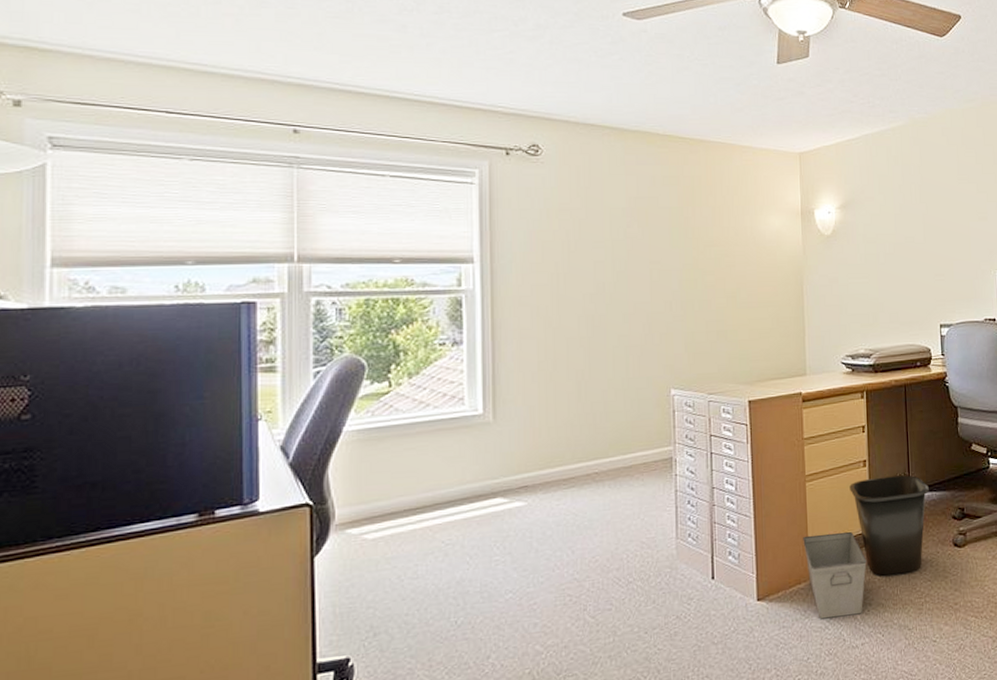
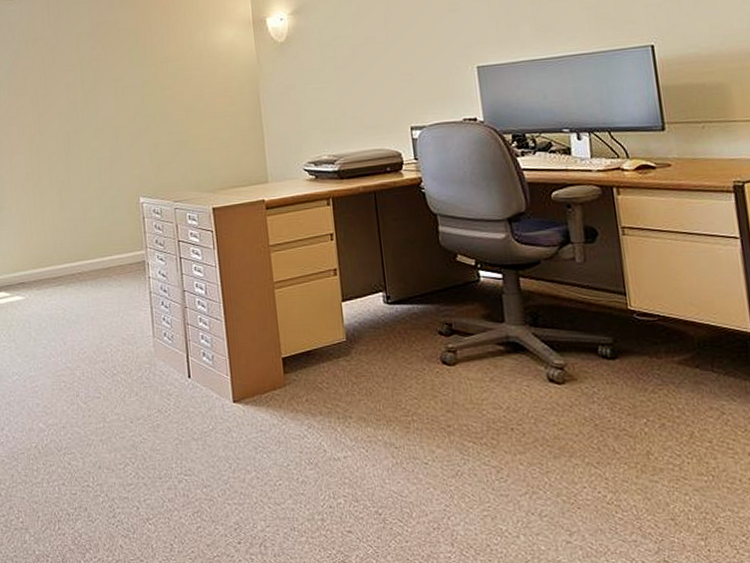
storage bin: present [803,531,867,619] -> none [275,340,345,427]
waste bin: present [850,475,929,576] -> none [320,285,409,389]

